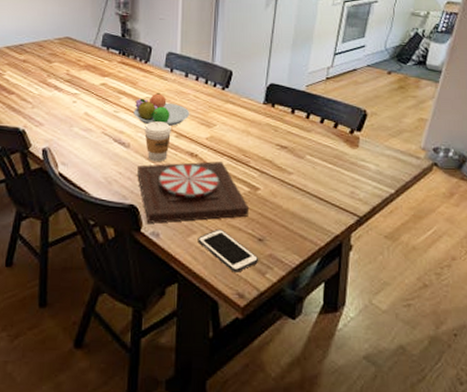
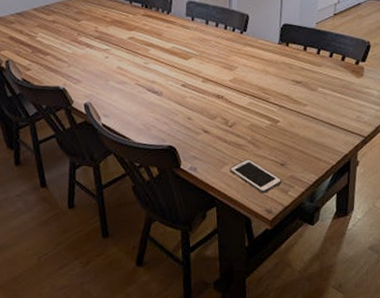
fruit bowl: present [133,92,190,126] -> none [161,41,213,73]
plate: present [137,161,249,223] -> none [171,100,271,160]
coffee cup: present [144,121,171,162] -> none [174,69,198,106]

